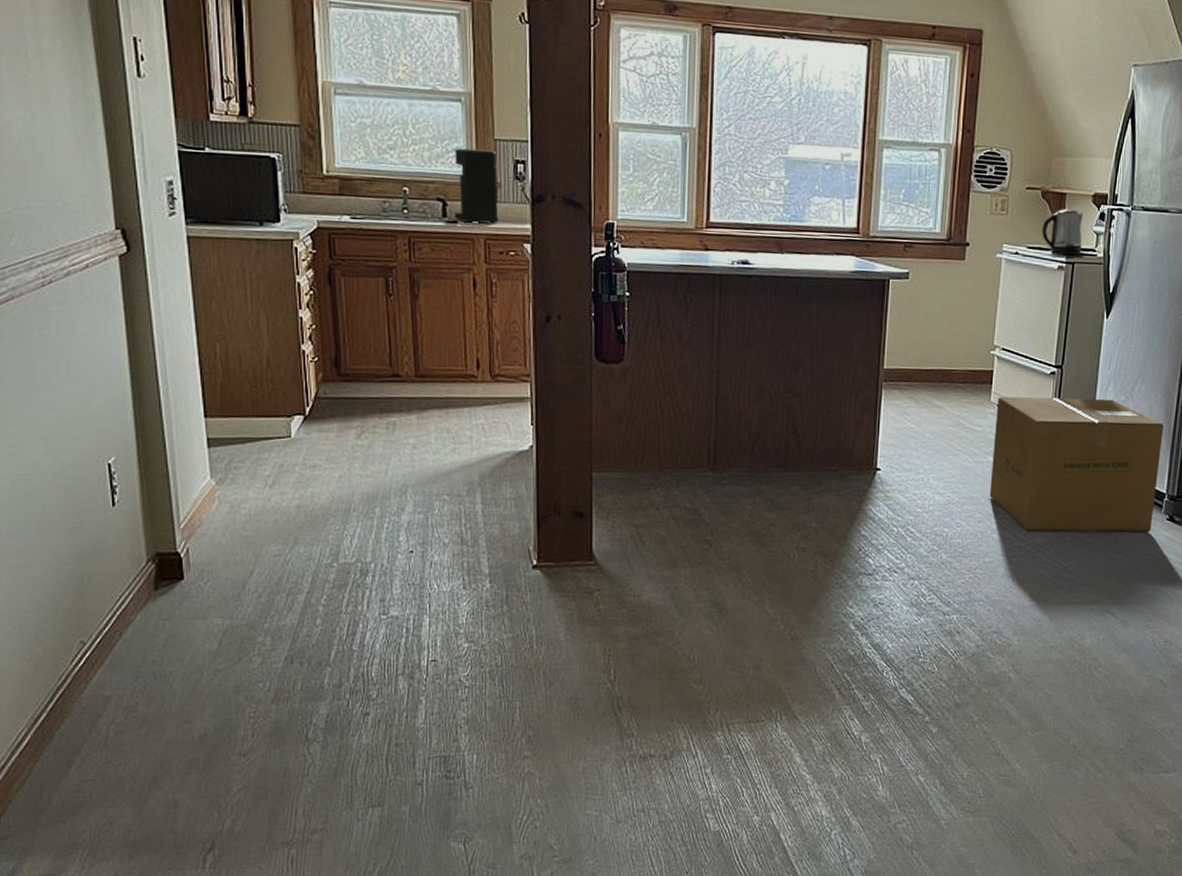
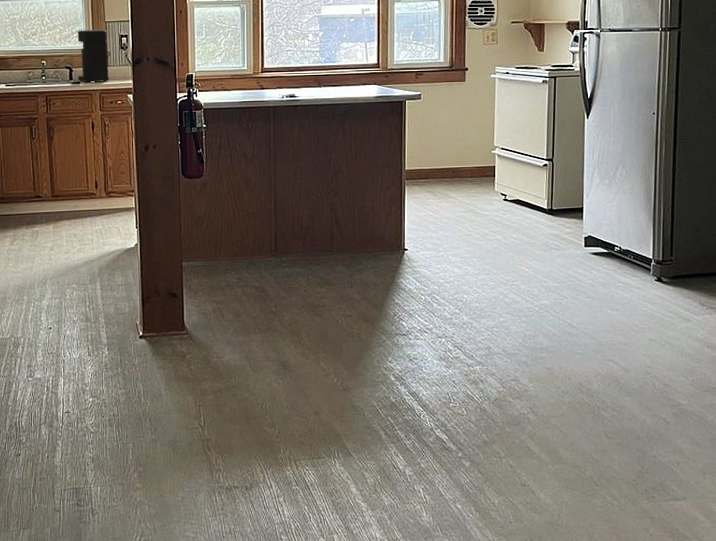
box: present [989,396,1164,533] -> none [499,183,645,295]
kettle: present [1042,209,1083,257] -> none [527,36,562,73]

